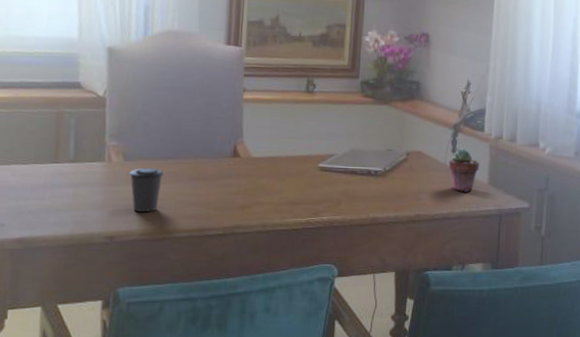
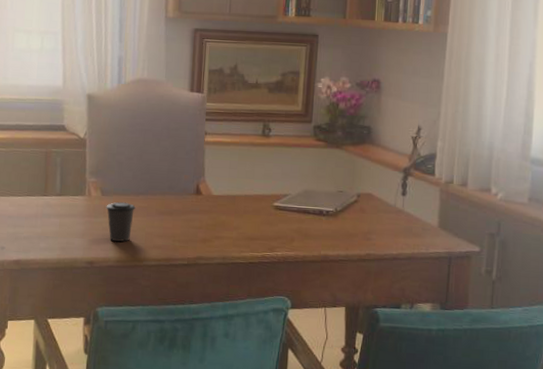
potted succulent: present [448,149,479,192] -> none [398,192,429,234]

